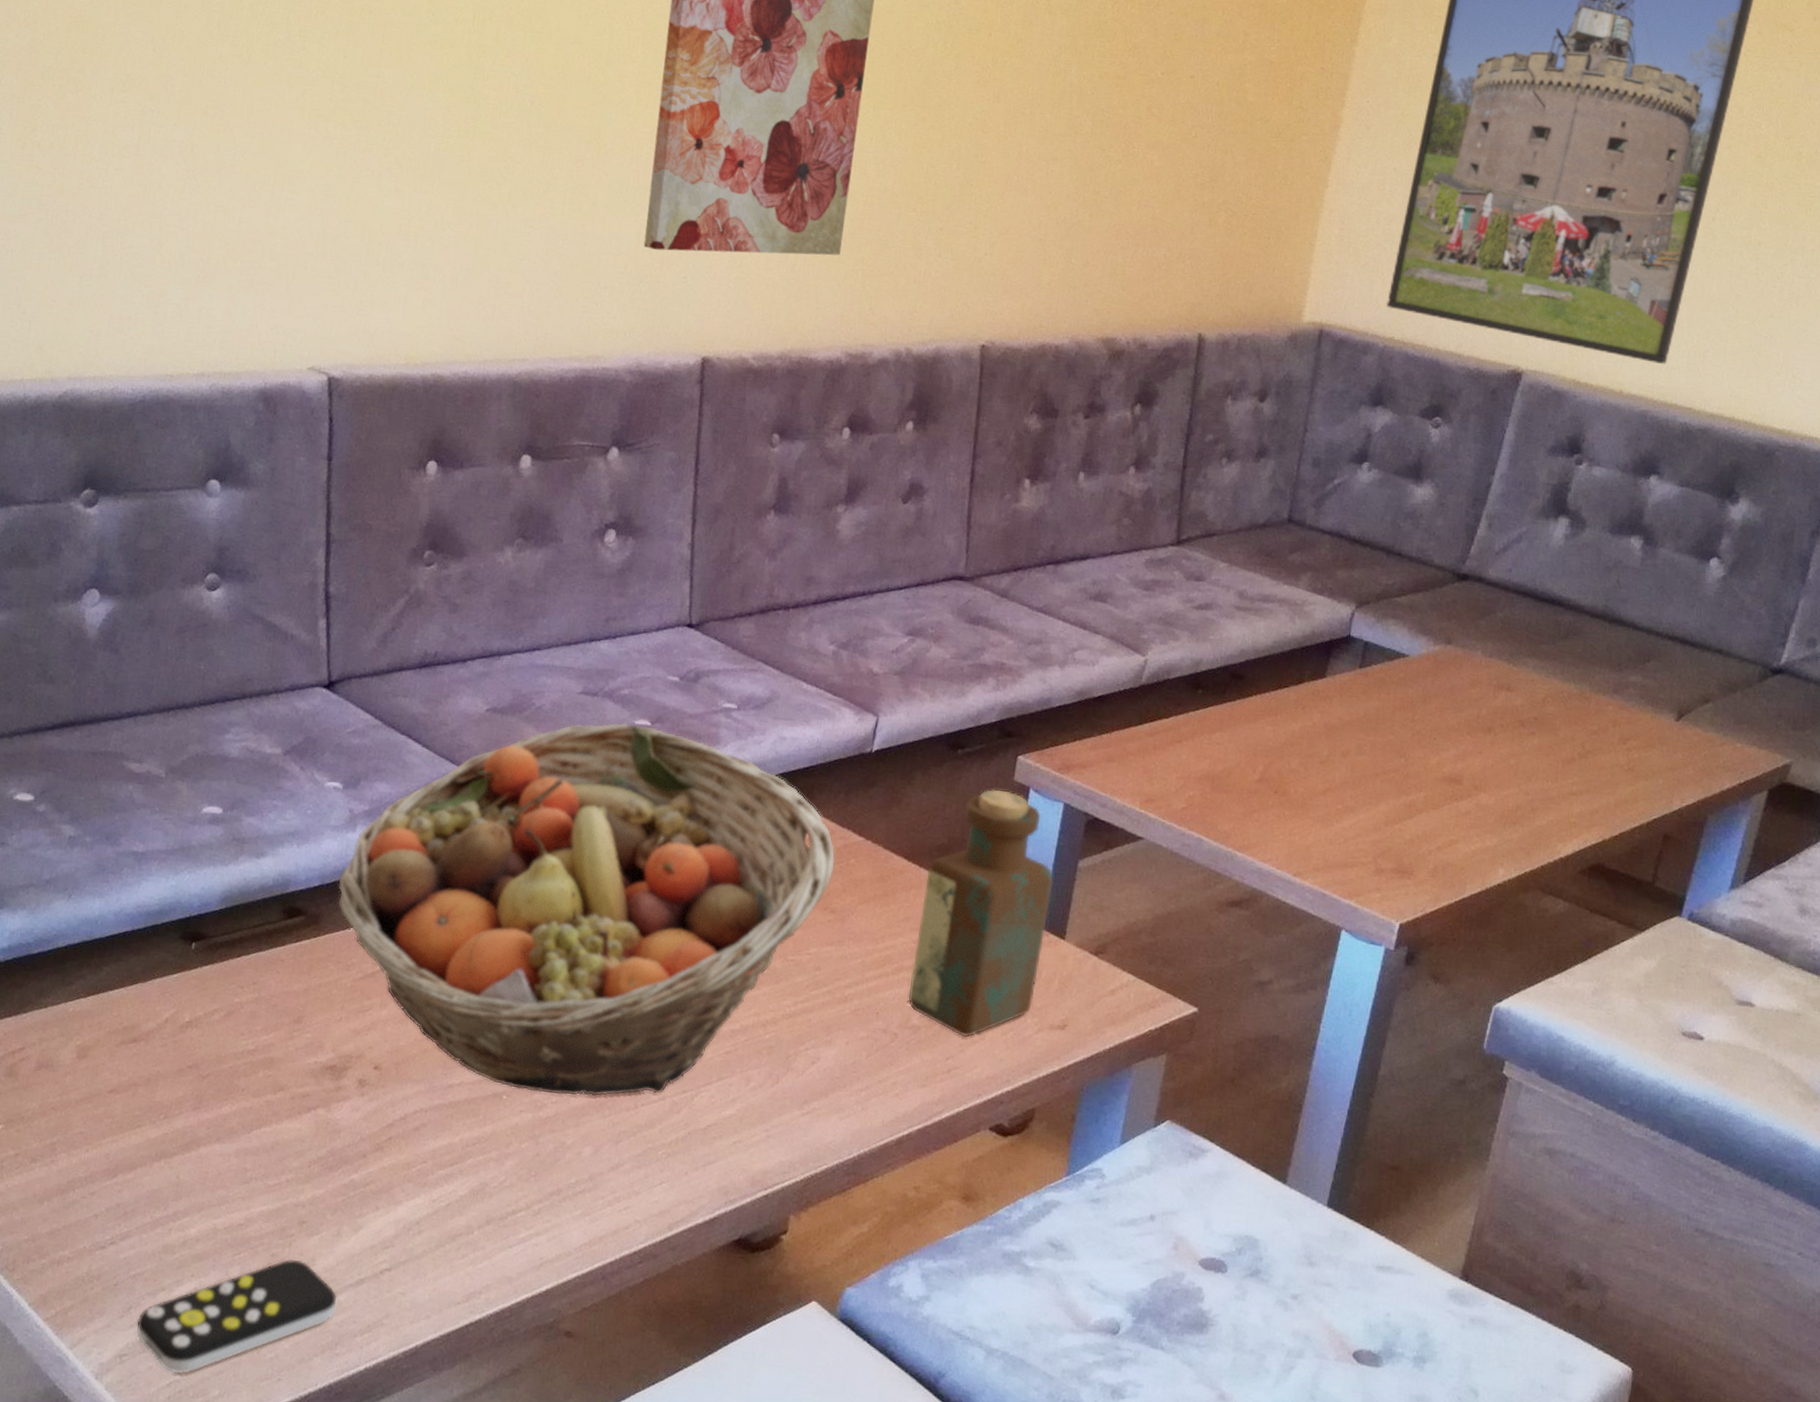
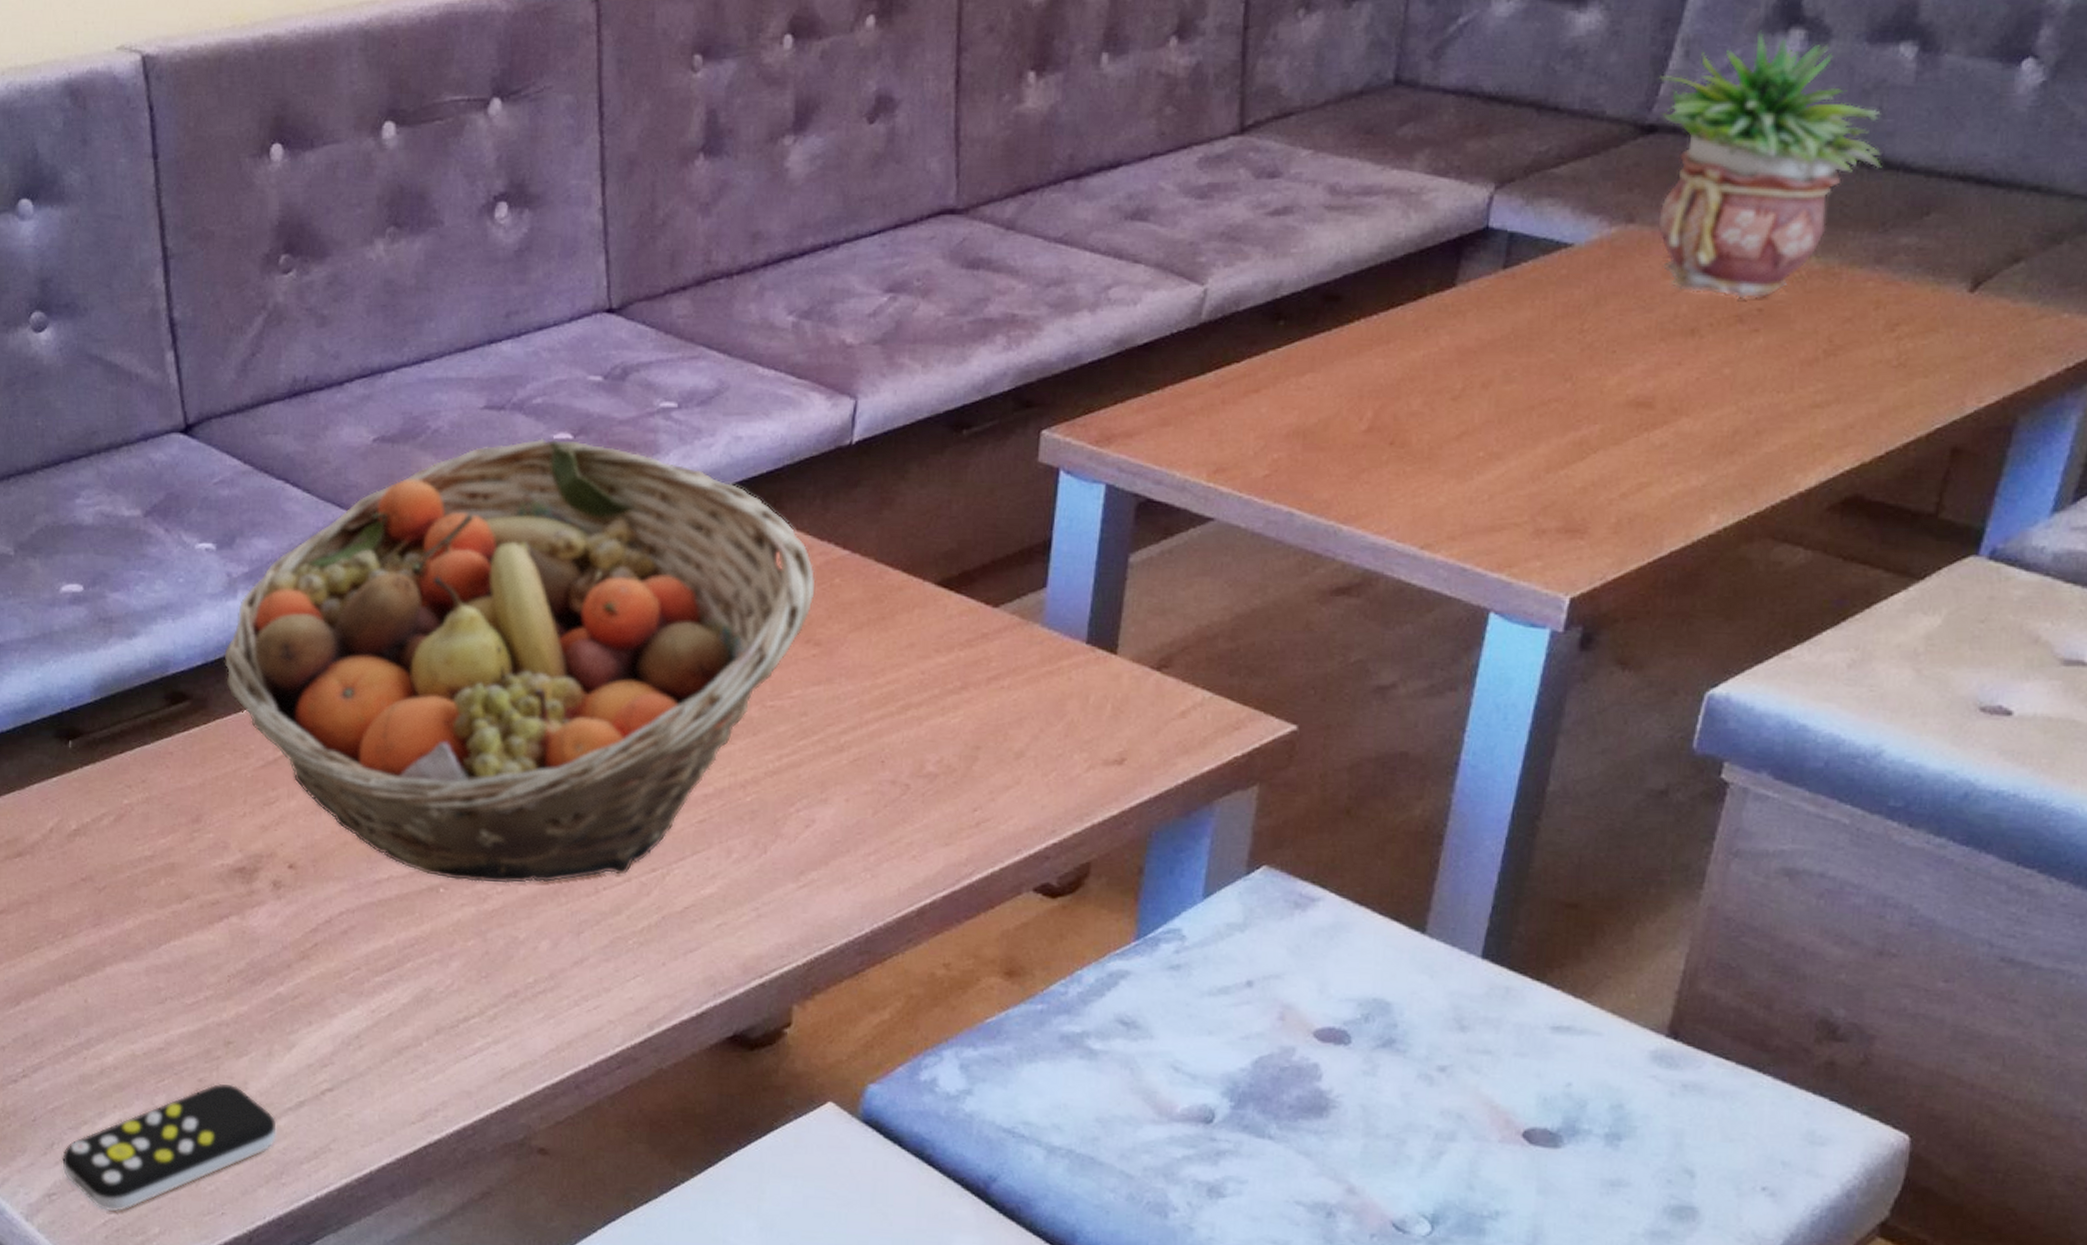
bottle: present [908,789,1054,1038] -> none [920,475,1098,783]
potted plant: none [1467,515,1619,710] -> present [1657,30,1883,299]

